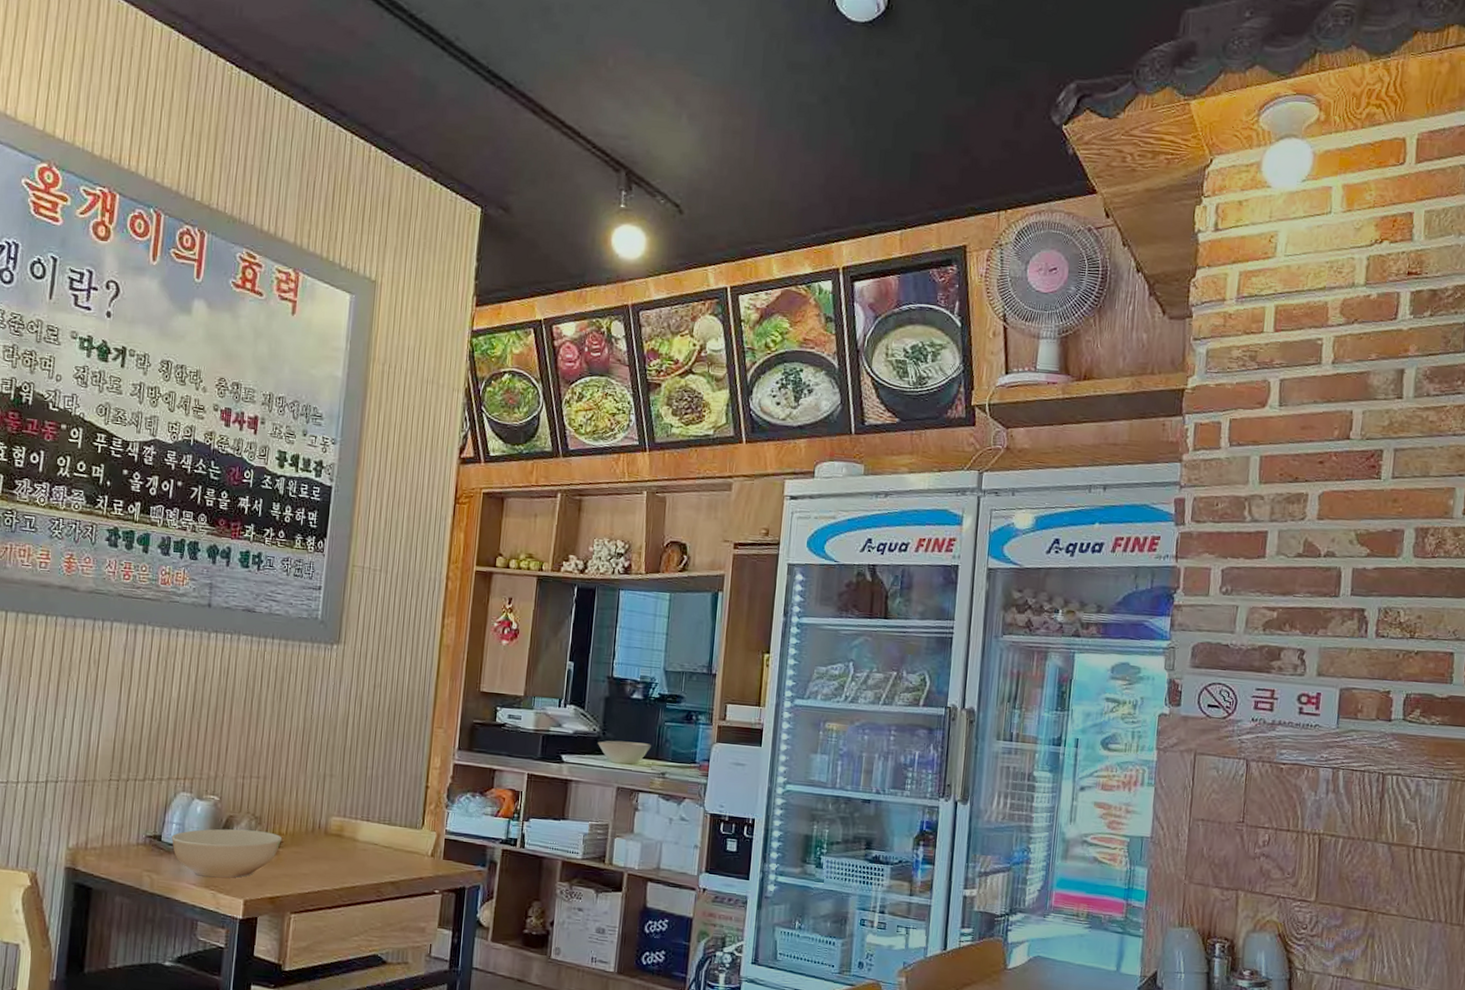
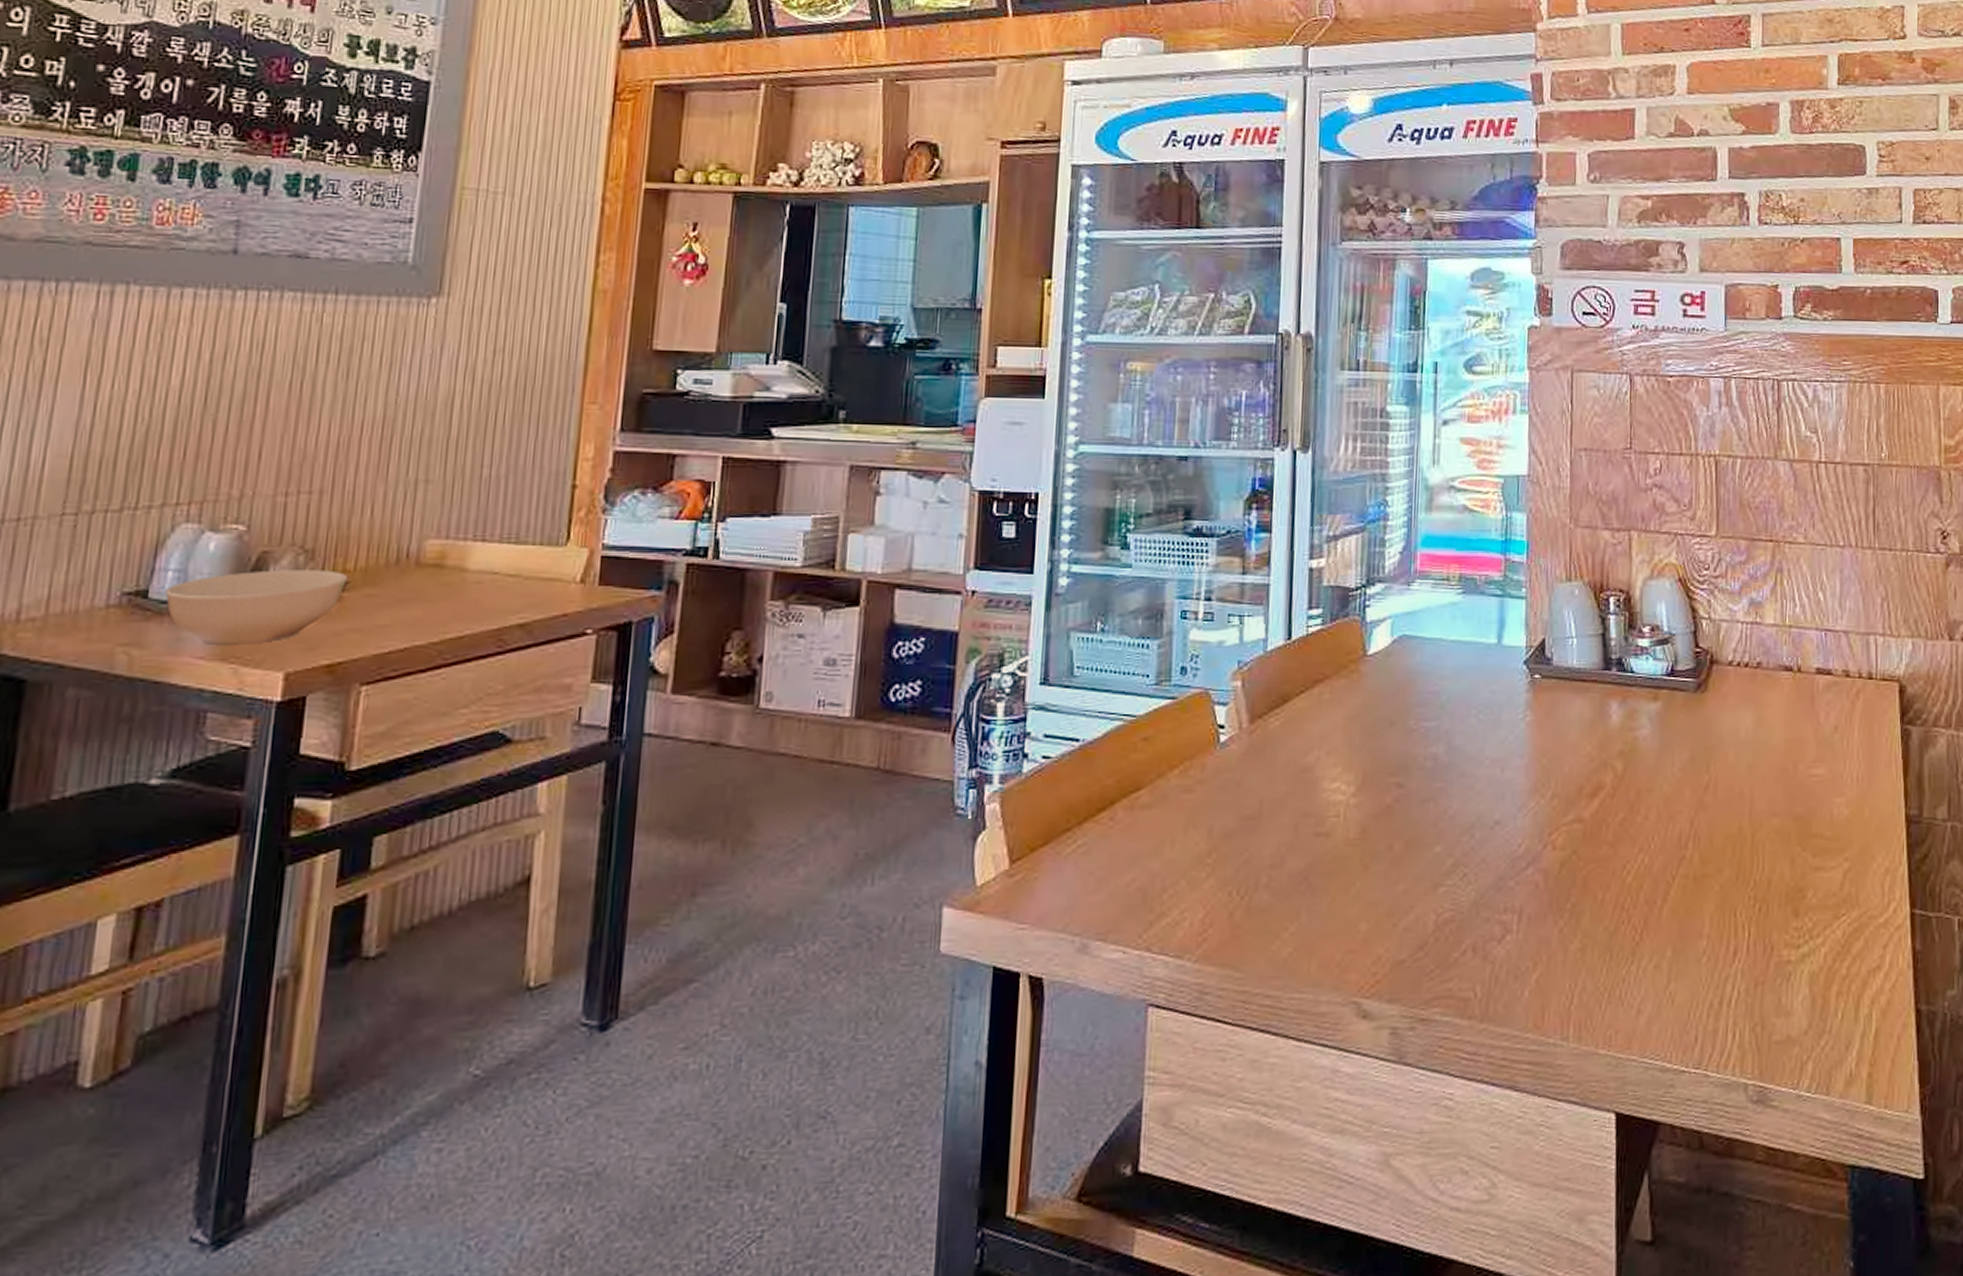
bowl: present [597,740,652,766] -> none [821,403,897,436]

